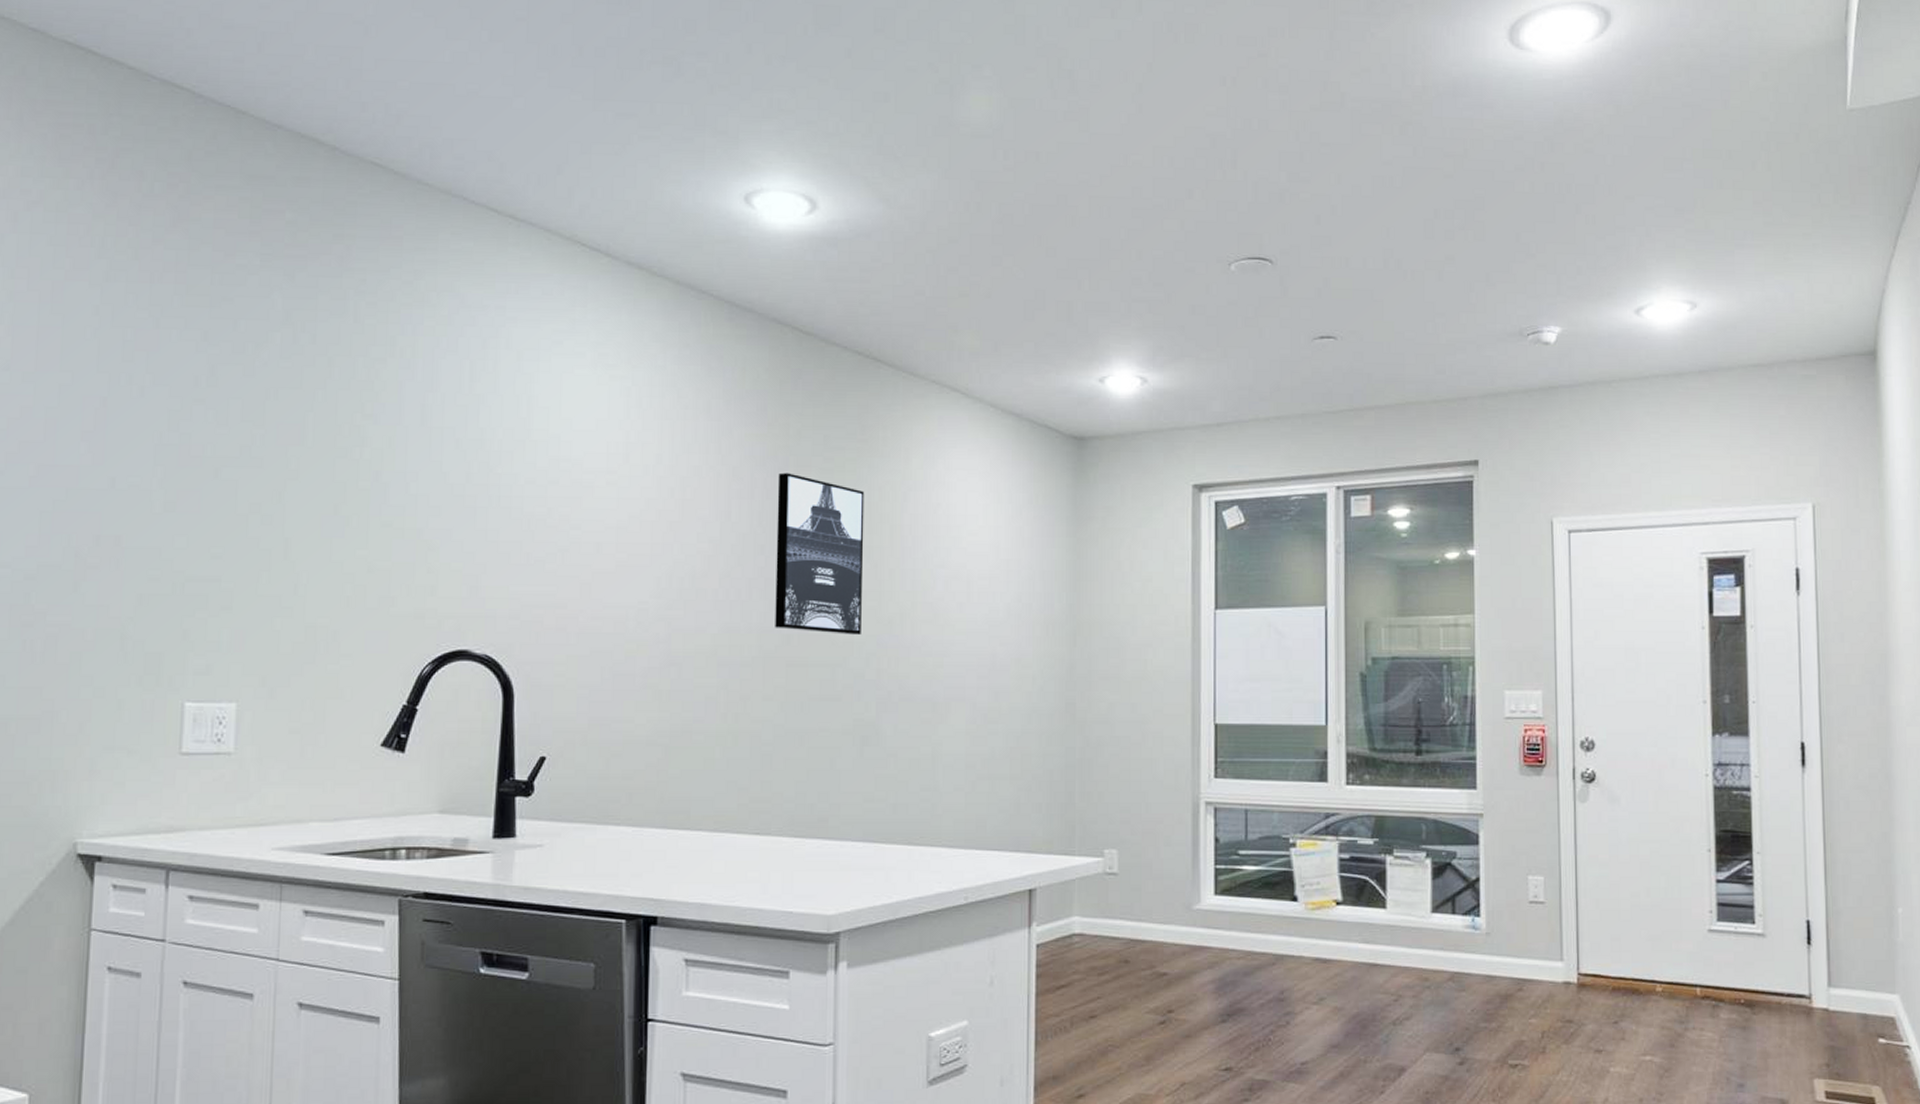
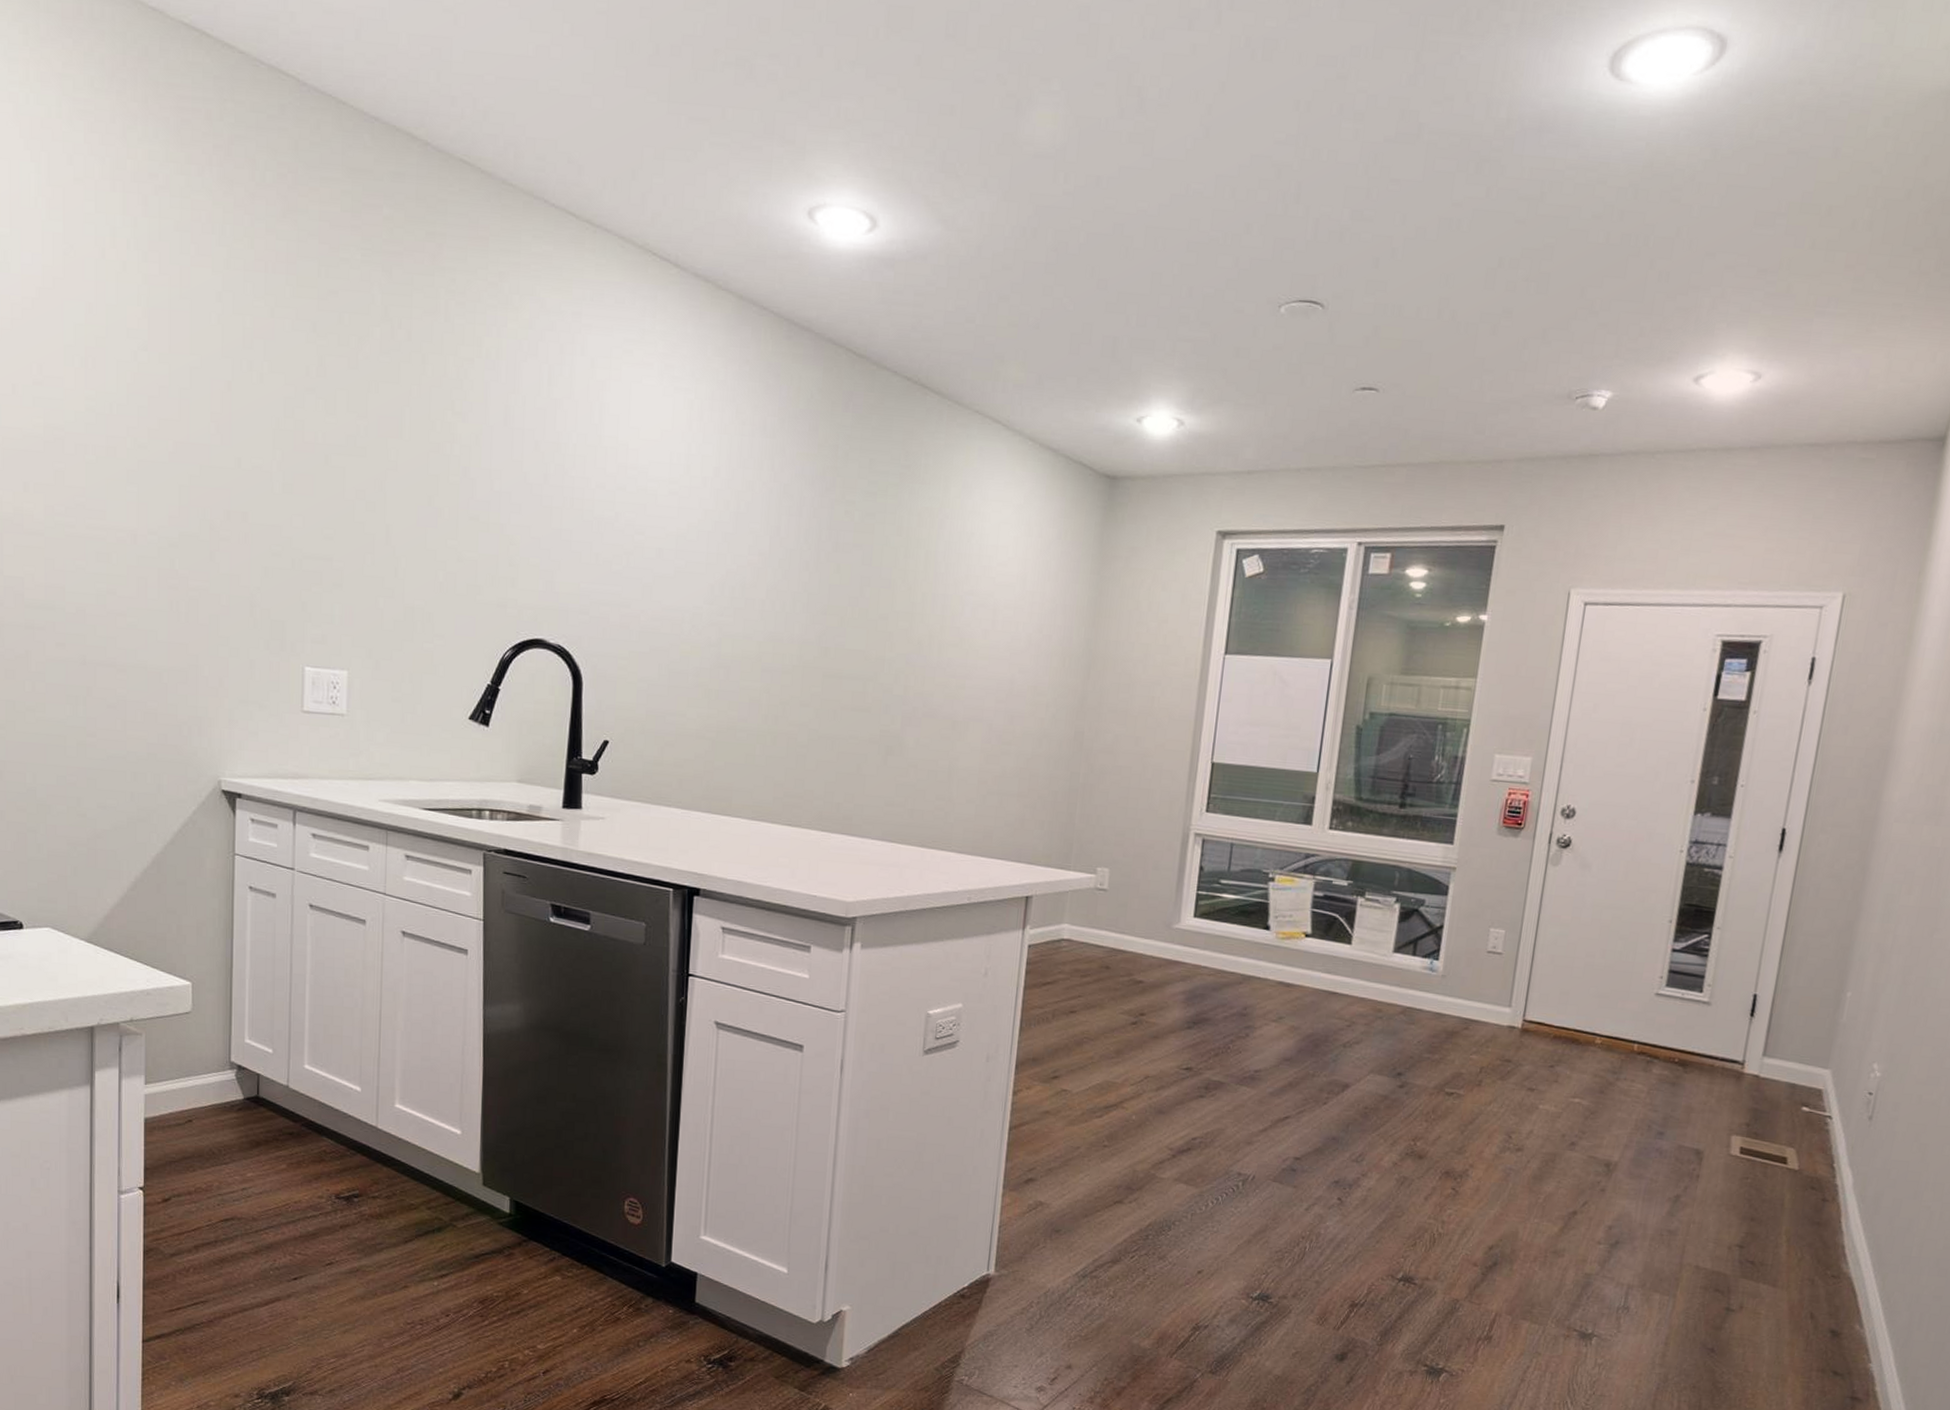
wall art: present [775,472,865,636] -> none [814,493,904,653]

